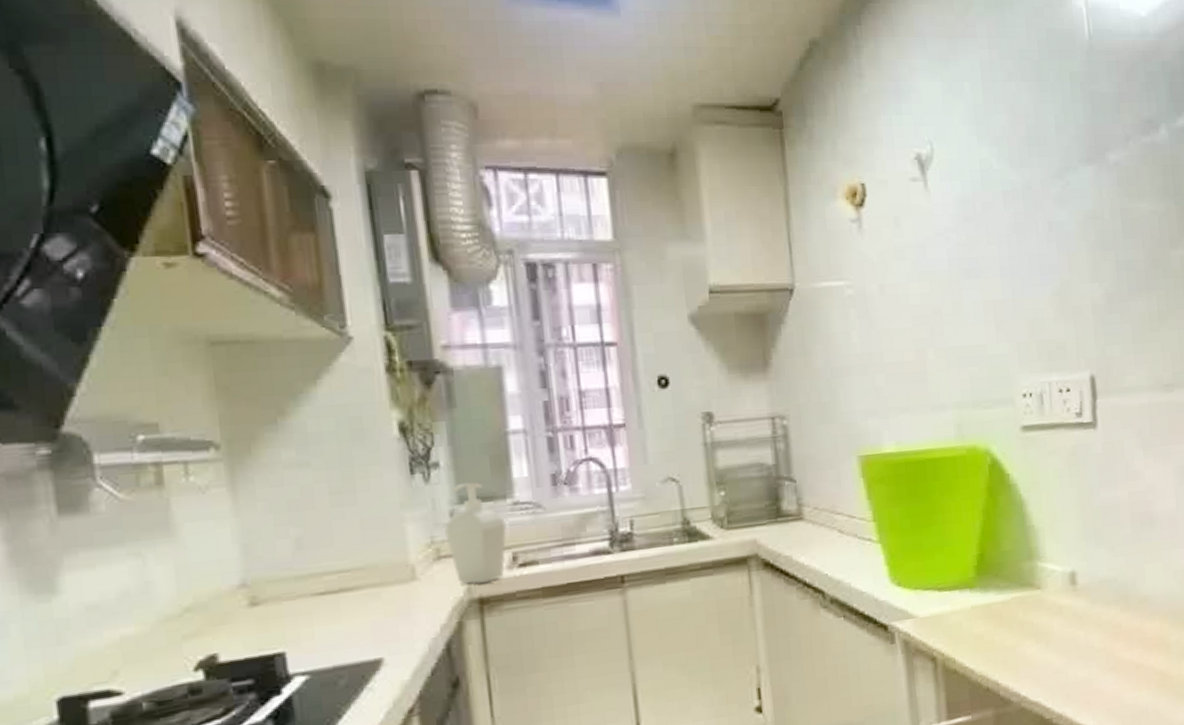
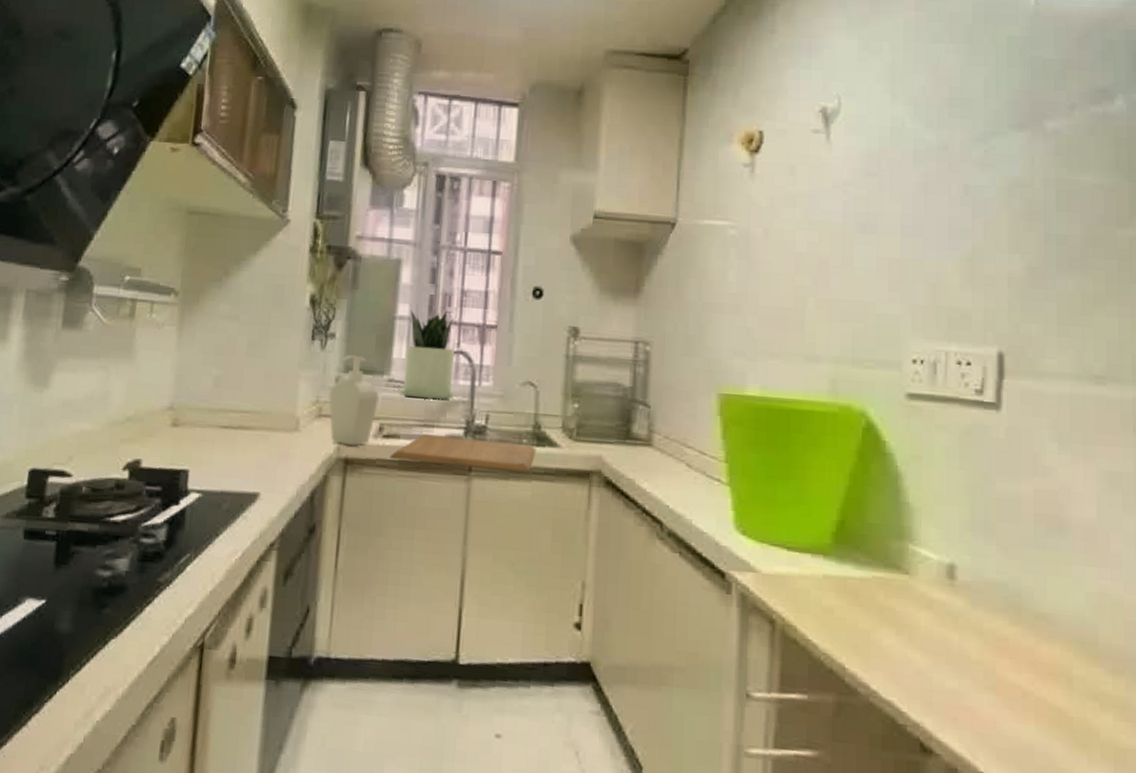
planter: none [524,416,594,518] -> present [399,309,456,400]
chopping board: none [530,542,690,589] -> present [389,434,537,474]

